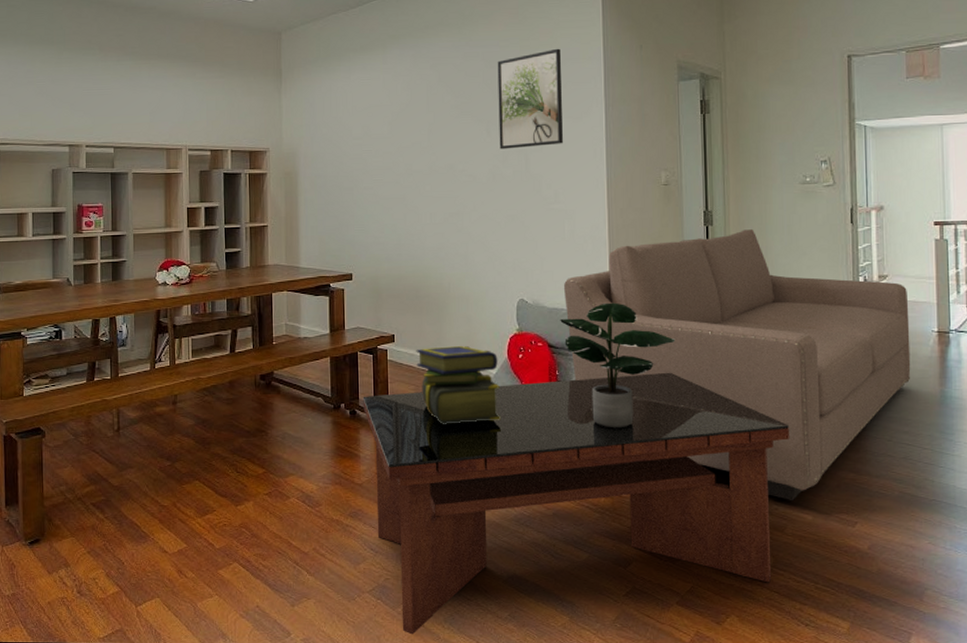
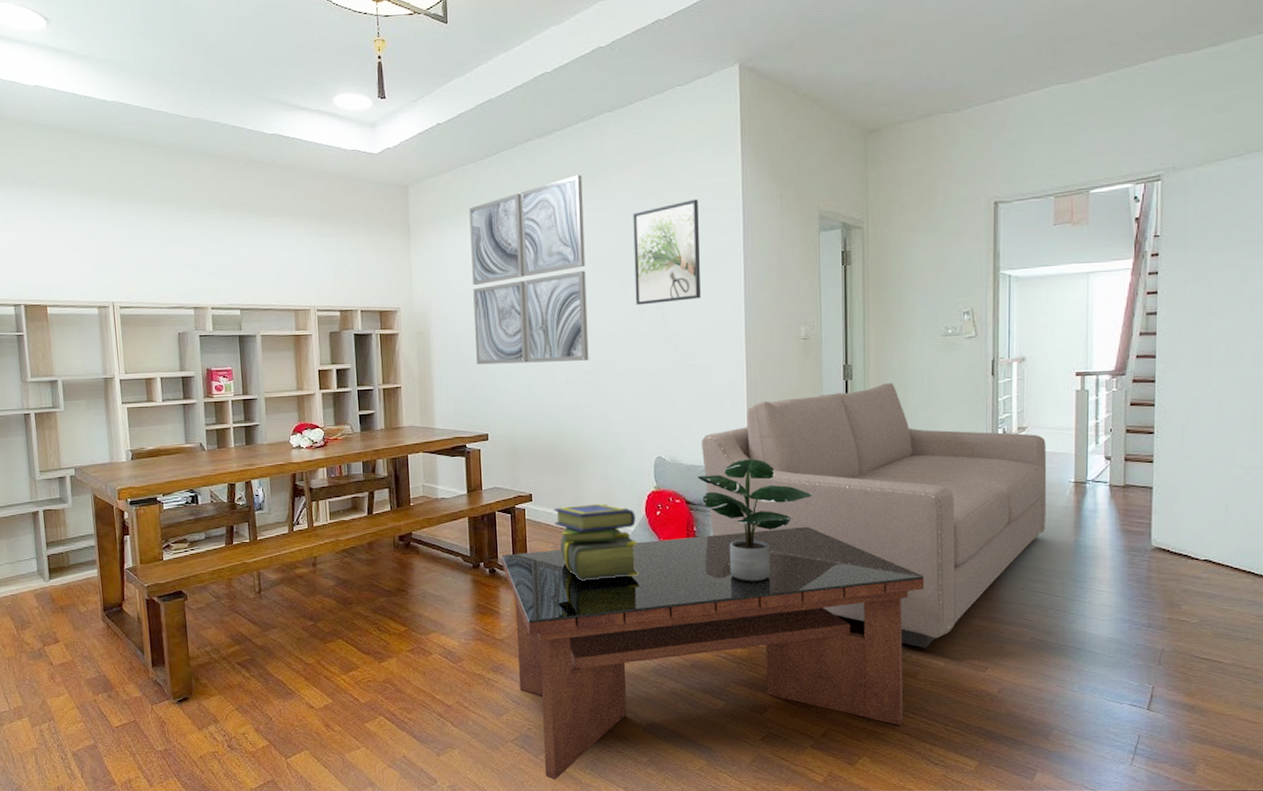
wall art: none [339,24,453,205] -> present [469,174,589,365]

